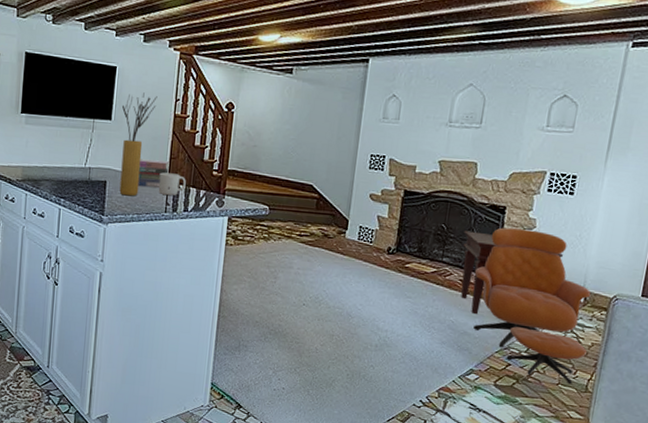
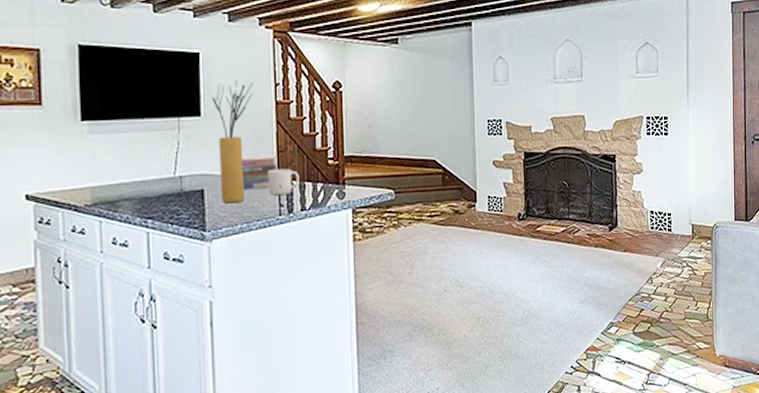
side table: present [461,230,564,315] -> none [583,183,670,267]
armchair: present [473,227,592,385] -> none [600,174,702,317]

